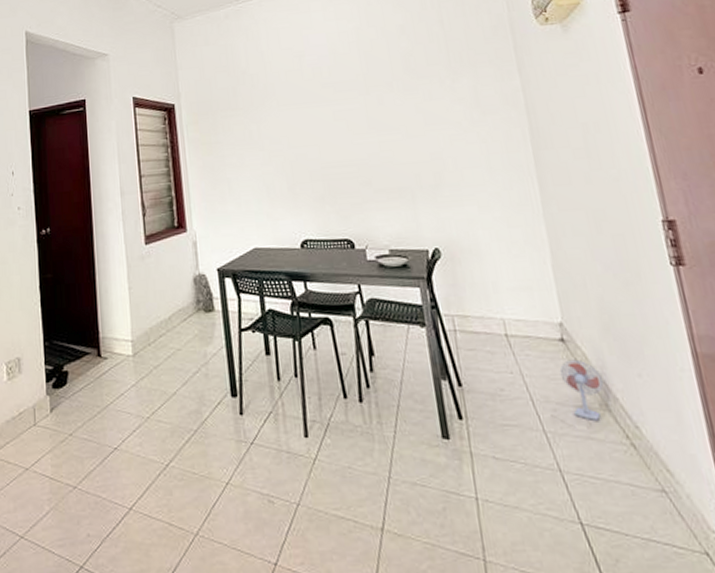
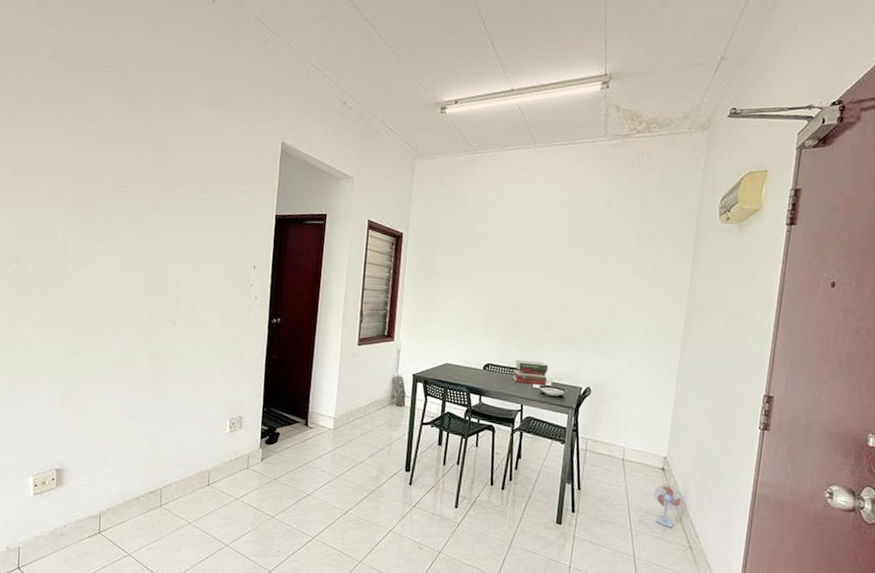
books: none [338,226,383,258] -> present [513,359,549,386]

